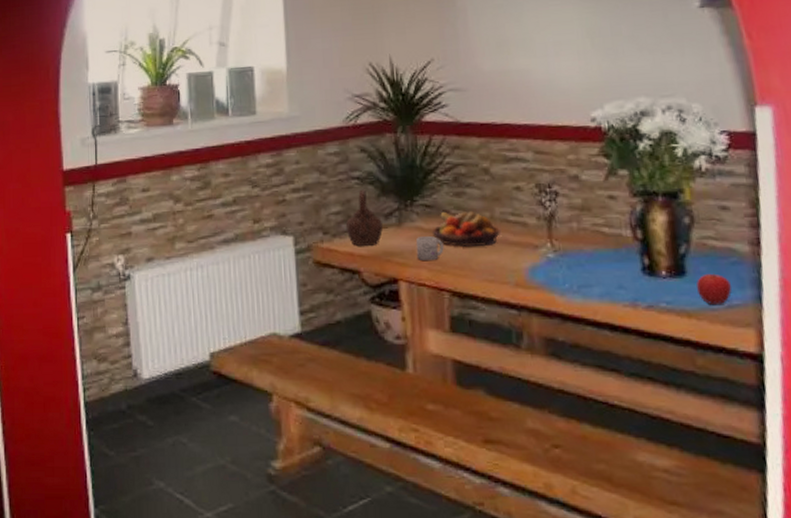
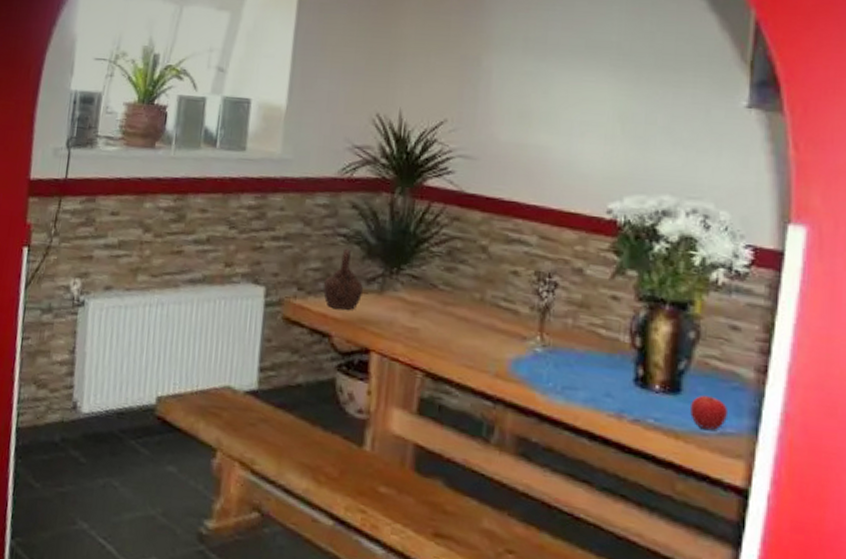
mug: present [416,236,444,260] -> none [394,308,425,336]
fruit bowl: present [433,211,500,247] -> none [415,286,488,330]

